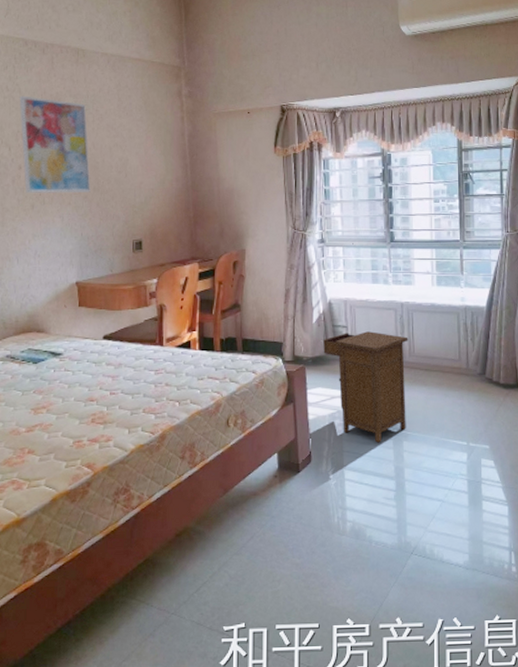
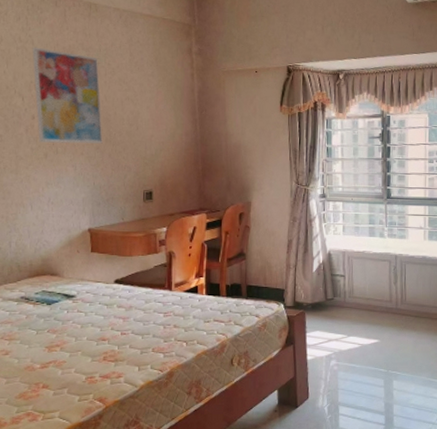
nightstand: present [323,331,408,443] -> none [322,280,401,382]

